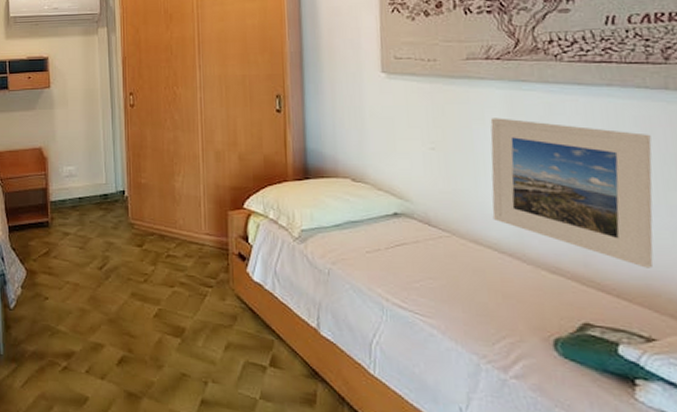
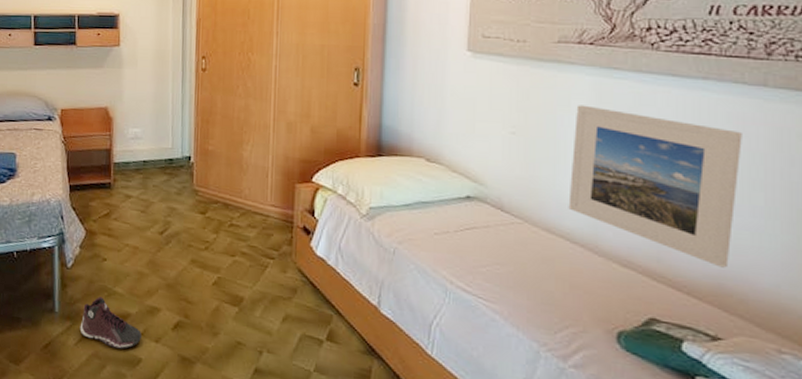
sneaker: none [25,336,87,389] -> present [79,297,141,350]

